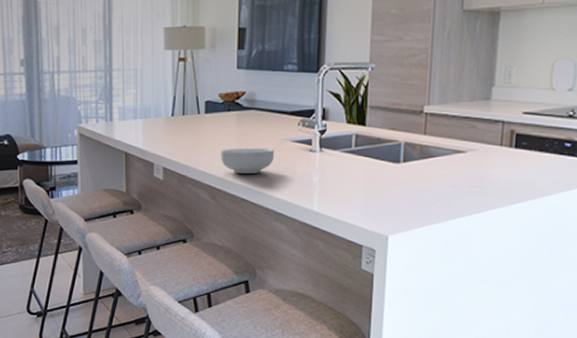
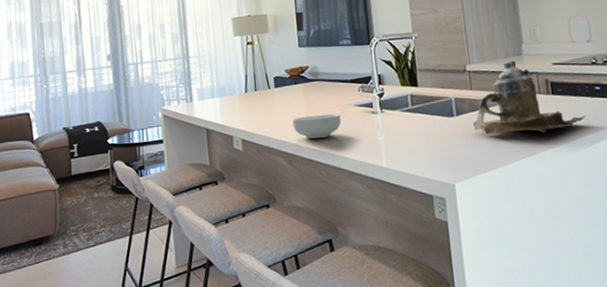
teapot: none [419,105,549,190] -> present [472,61,587,135]

